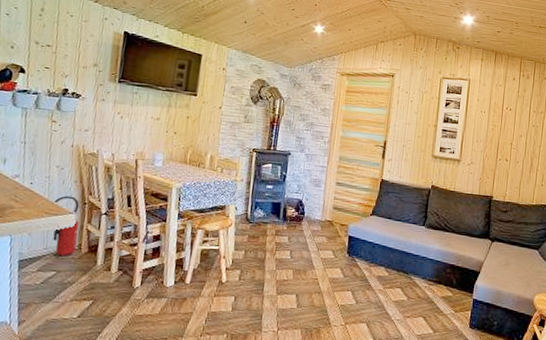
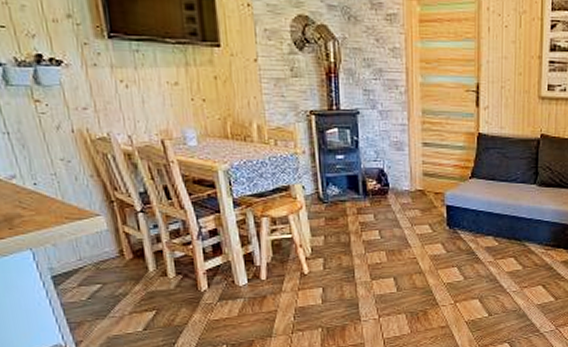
fire extinguisher: present [52,195,80,257] -> none [70,194,118,267]

